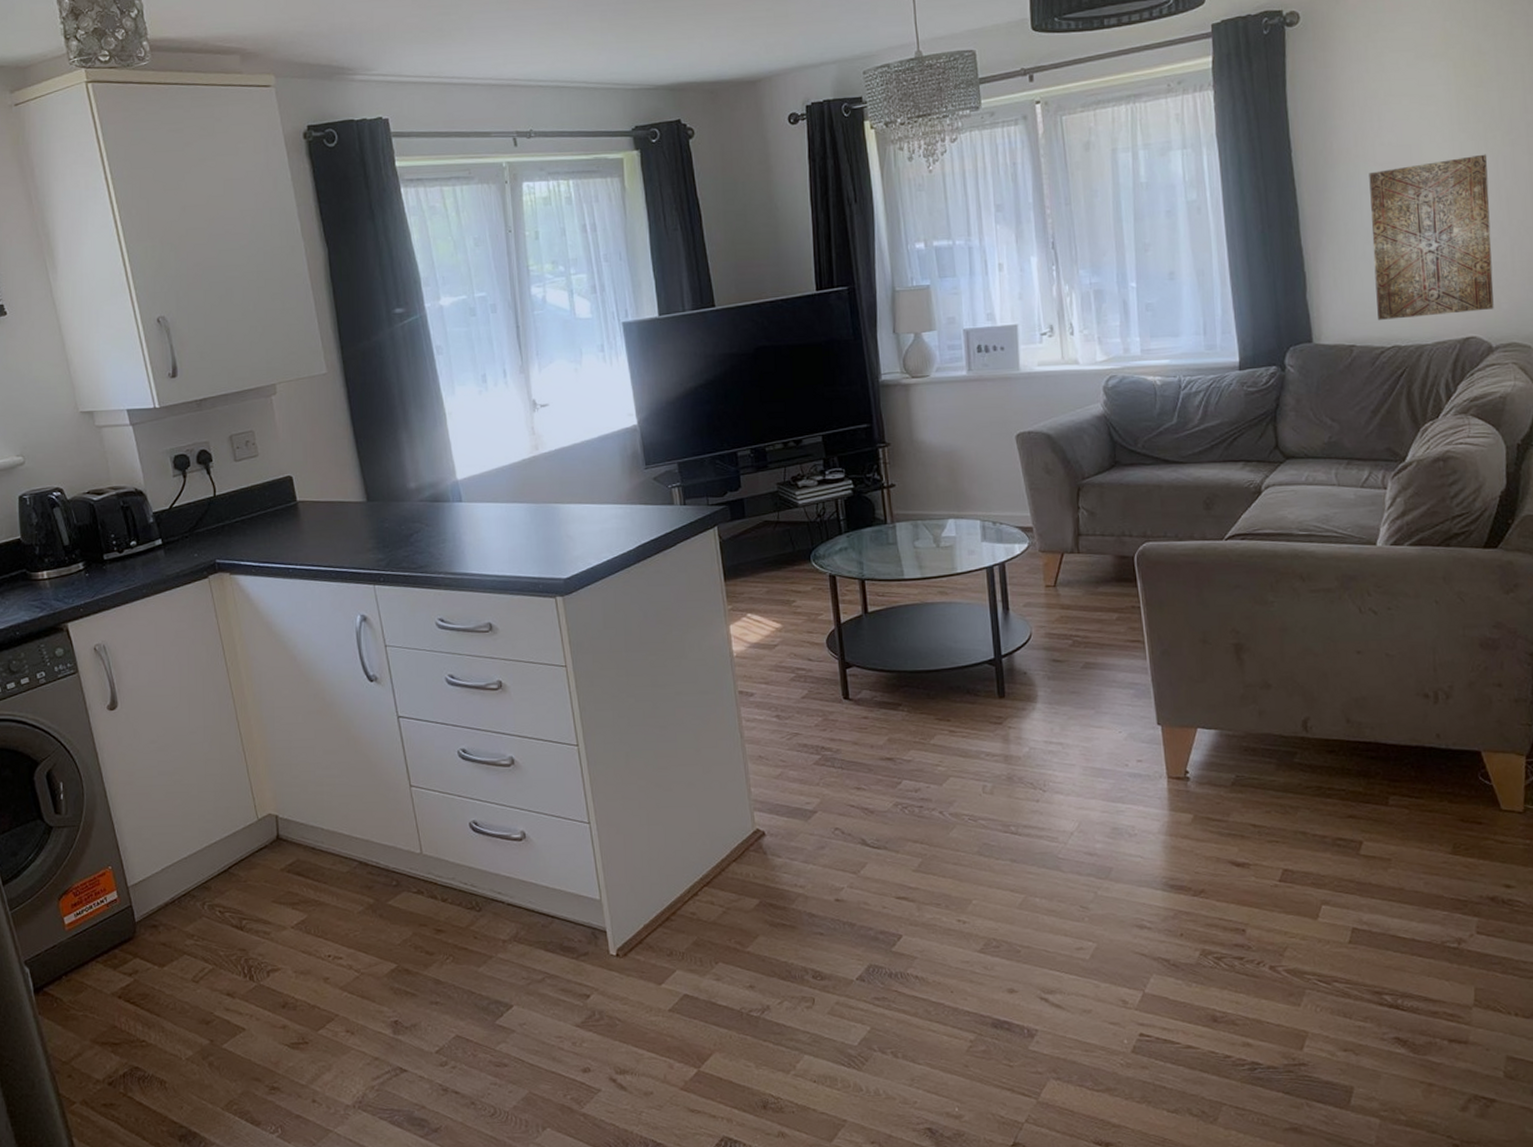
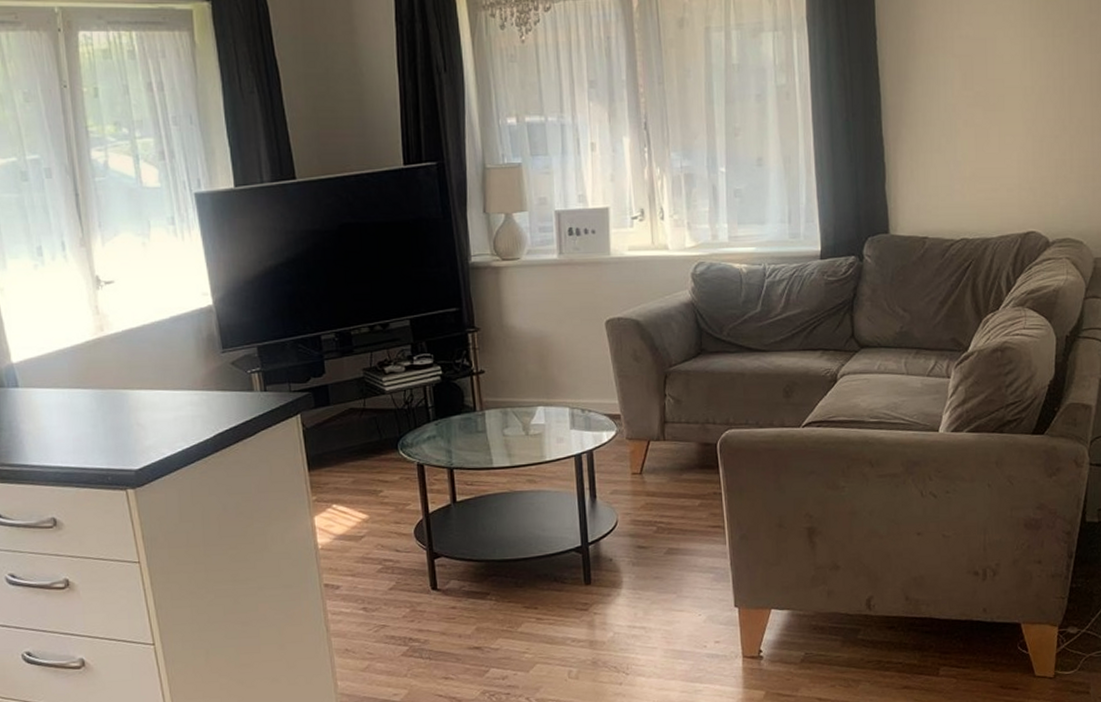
wall art: present [1369,154,1494,320] -> none [947,51,1054,213]

